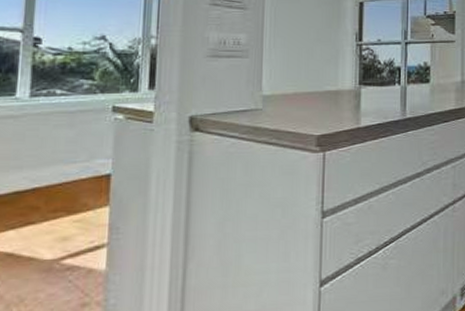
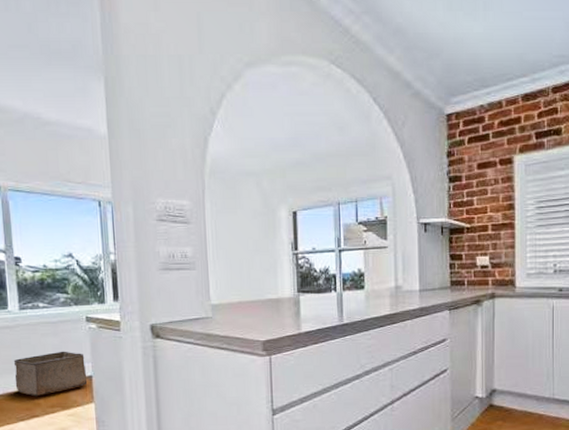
storage bin: none [10,145,105,200] -> present [13,351,88,397]

